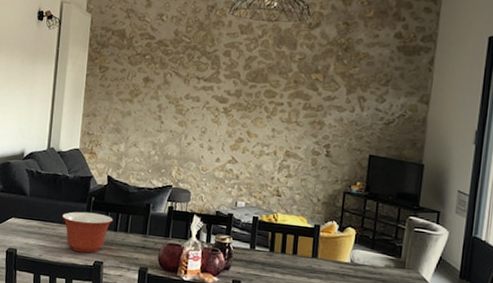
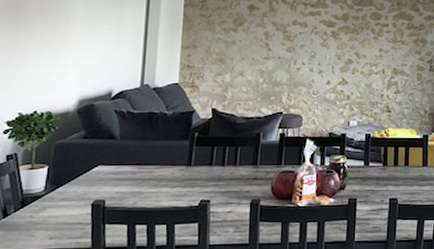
mixing bowl: present [62,211,113,253] -> none [160,149,220,194]

